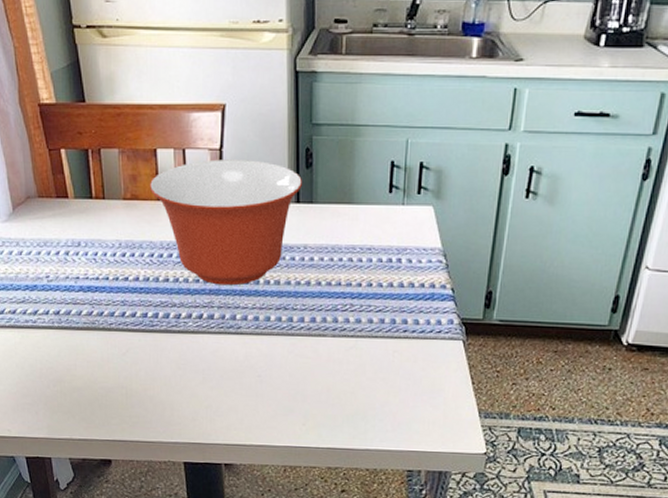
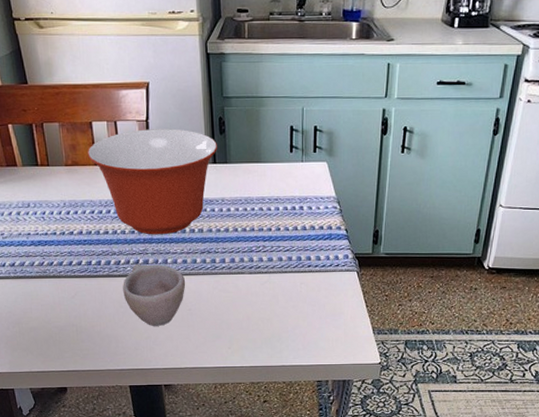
cup: none [182,318,256,394] -> present [123,263,186,326]

